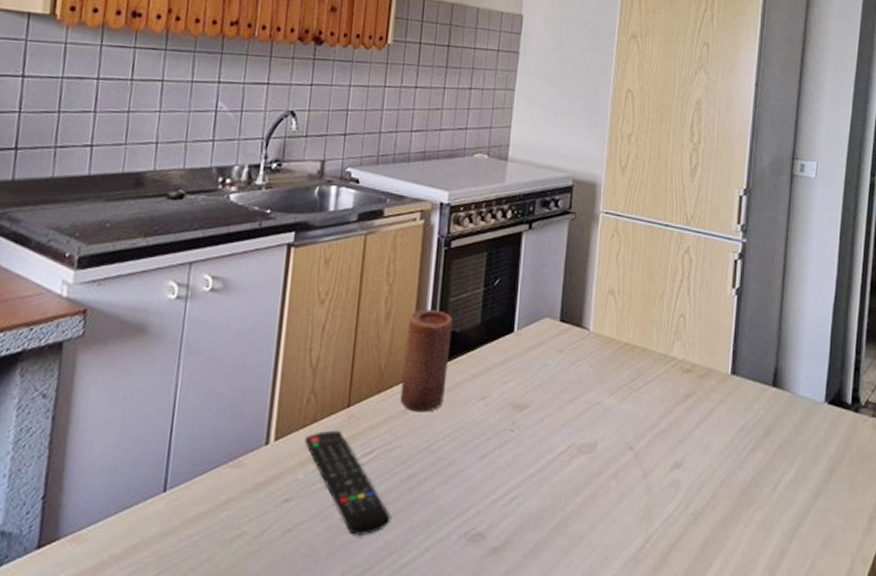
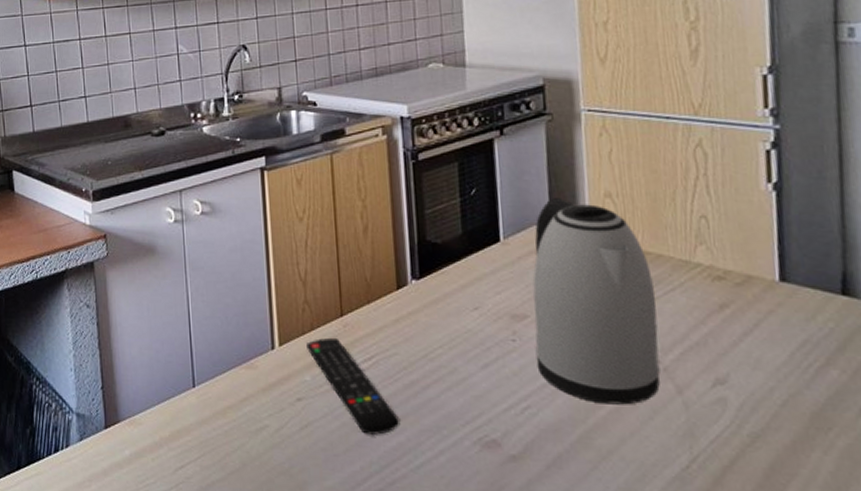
candle: present [400,309,453,412] -> none [387,222,436,322]
kettle: none [529,292,638,491] -> present [533,198,660,405]

